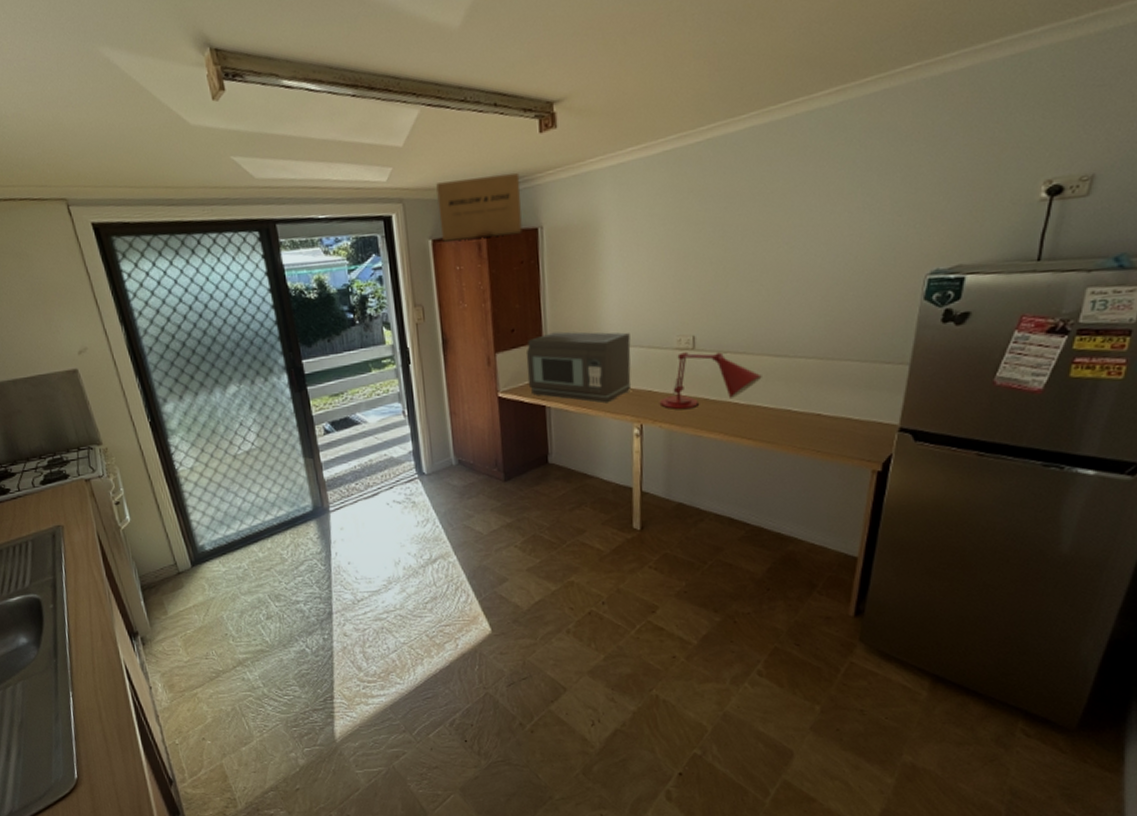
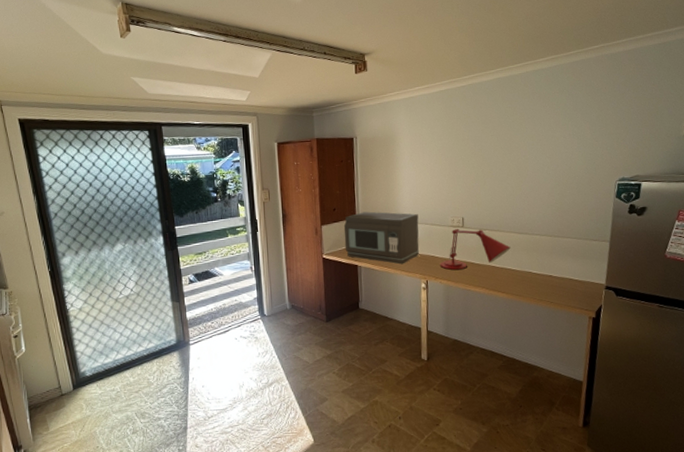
box: present [436,173,522,243] -> none [282,100,342,146]

